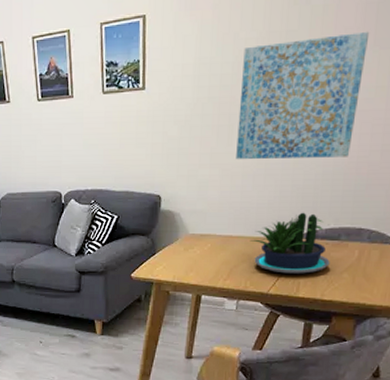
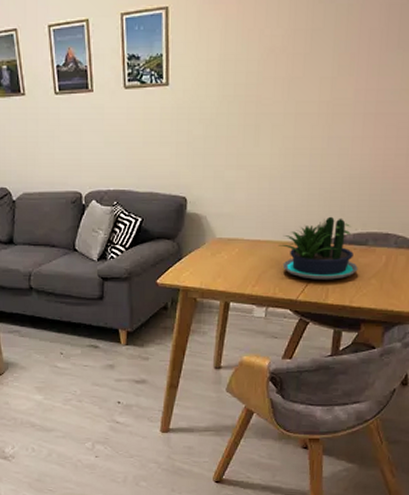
wall art: present [236,32,370,160] -> none [263,34,394,162]

